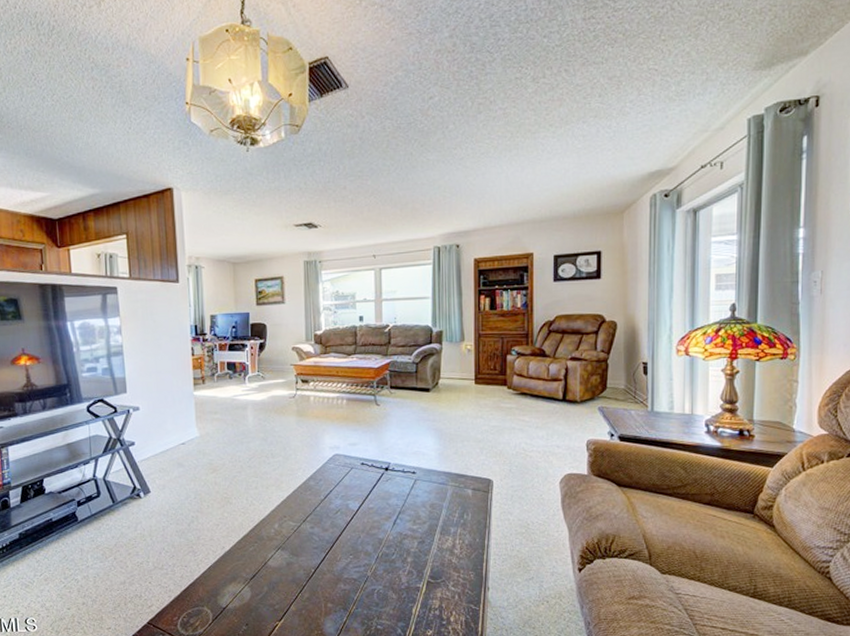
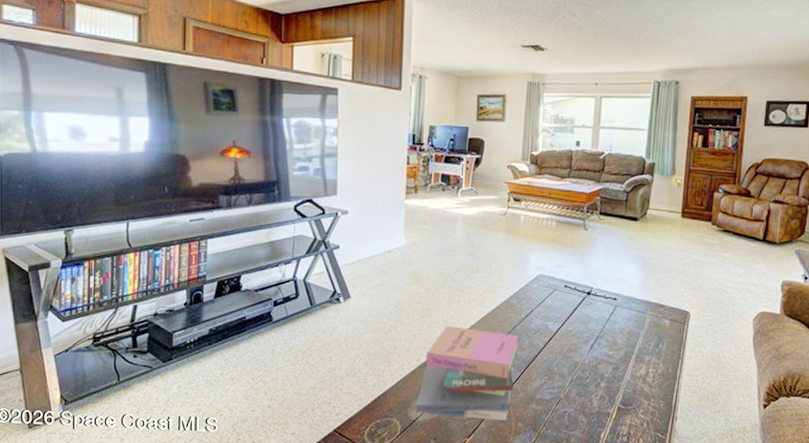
books: none [224,512,321,603] -> present [415,326,519,422]

